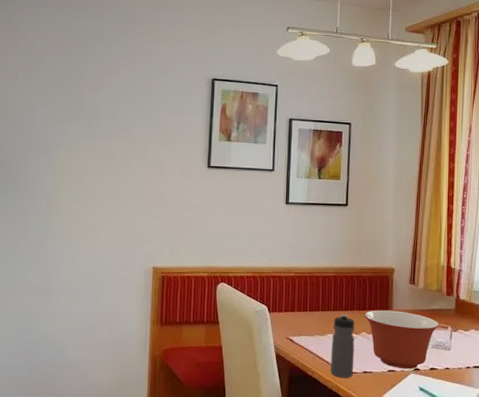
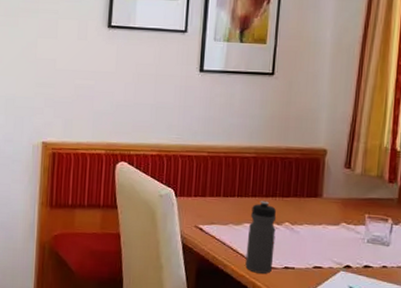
mixing bowl: present [364,310,439,370] -> none [288,197,378,267]

